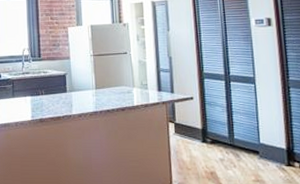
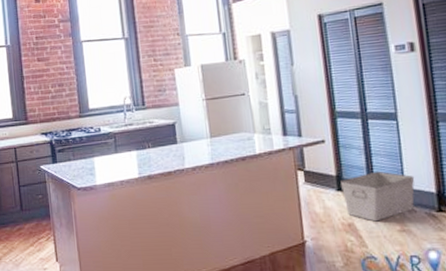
storage bin: none [205,127,268,172] -> present [340,171,415,222]

